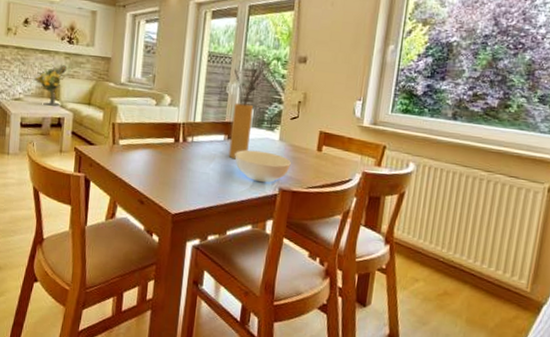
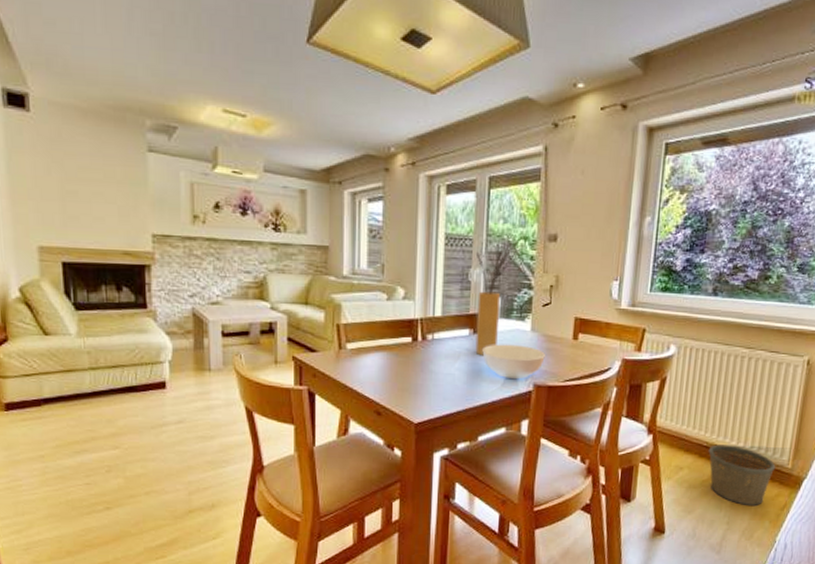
bouquet: present [33,64,67,106] -> none [233,256,274,309]
basket: none [444,261,514,325] -> present [708,444,776,505]

